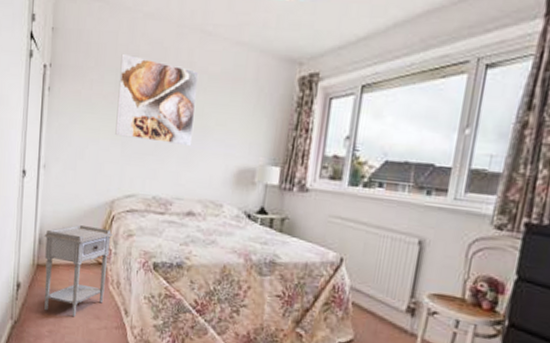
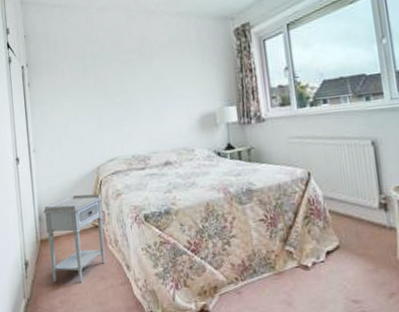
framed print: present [115,53,199,147] -> none [84,42,157,111]

